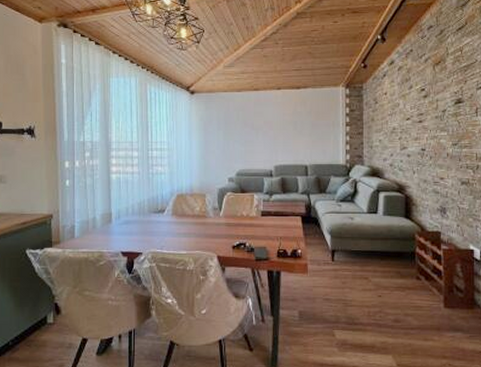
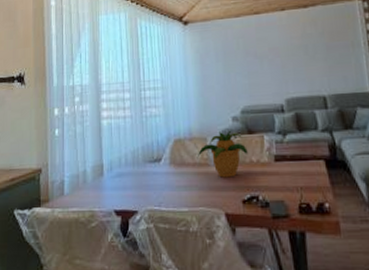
potted plant: none [196,189,240,228] -> present [197,130,248,178]

